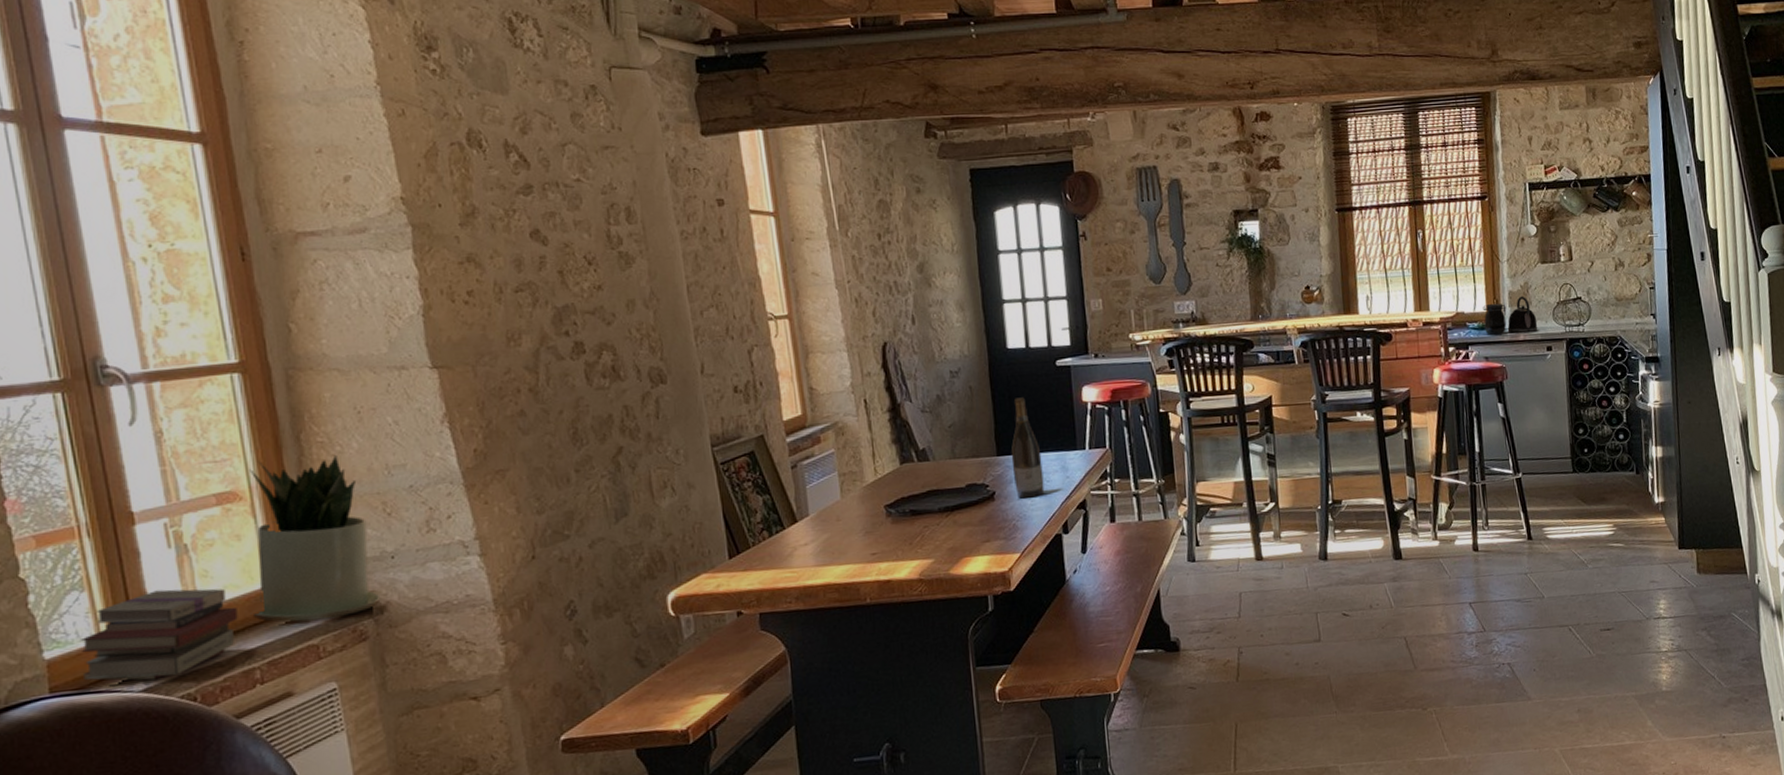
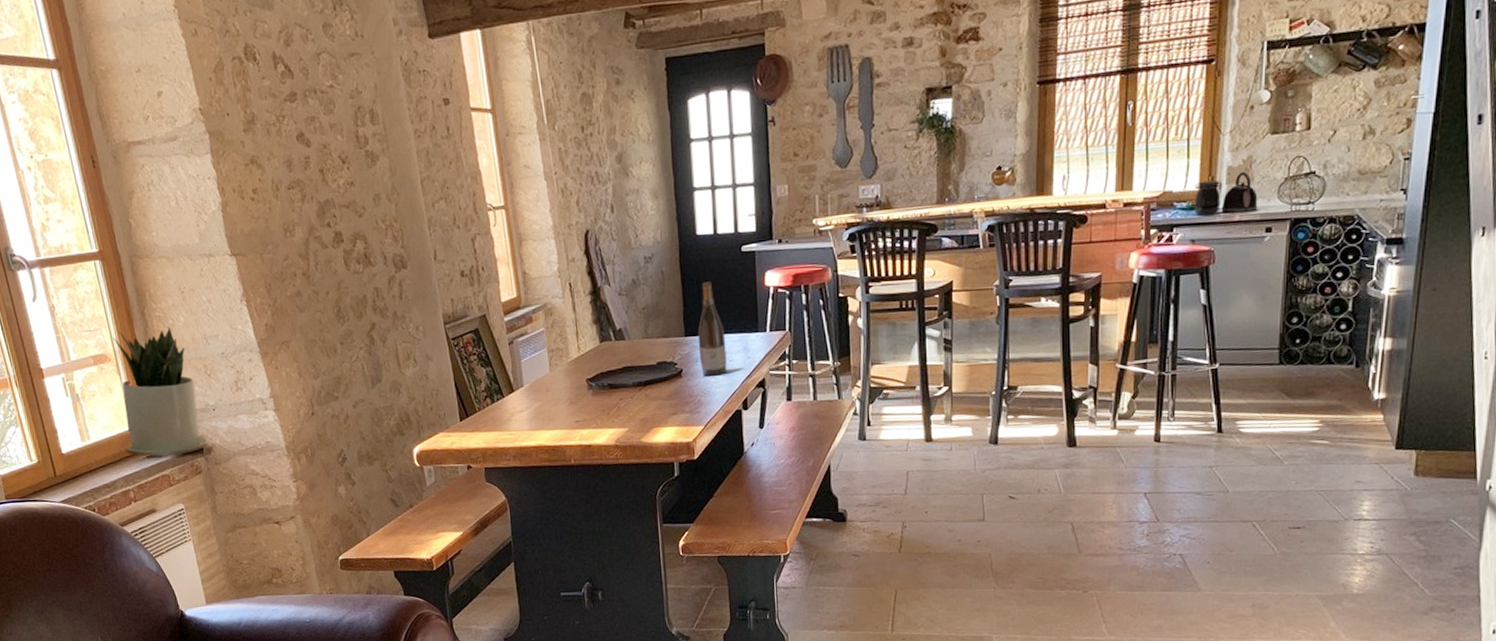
books: present [81,588,238,681] -> none [20,428,116,495]

